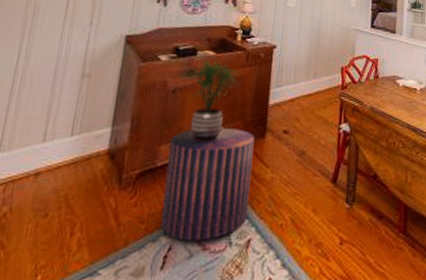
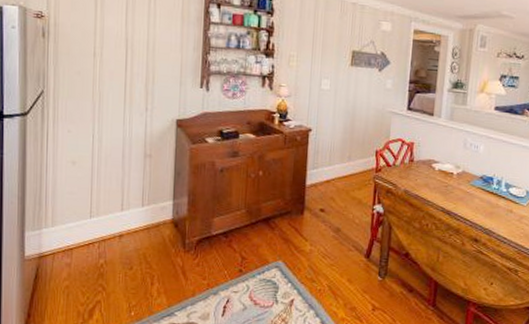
stool: present [160,128,255,241] -> none [219,205,294,297]
potted plant: present [182,60,238,143] -> none [227,142,277,217]

